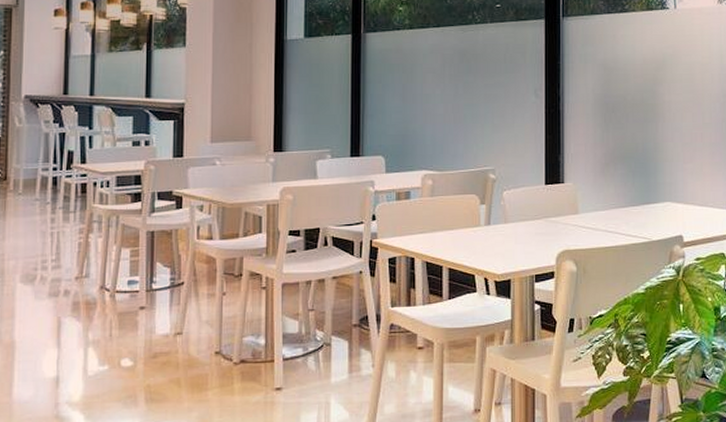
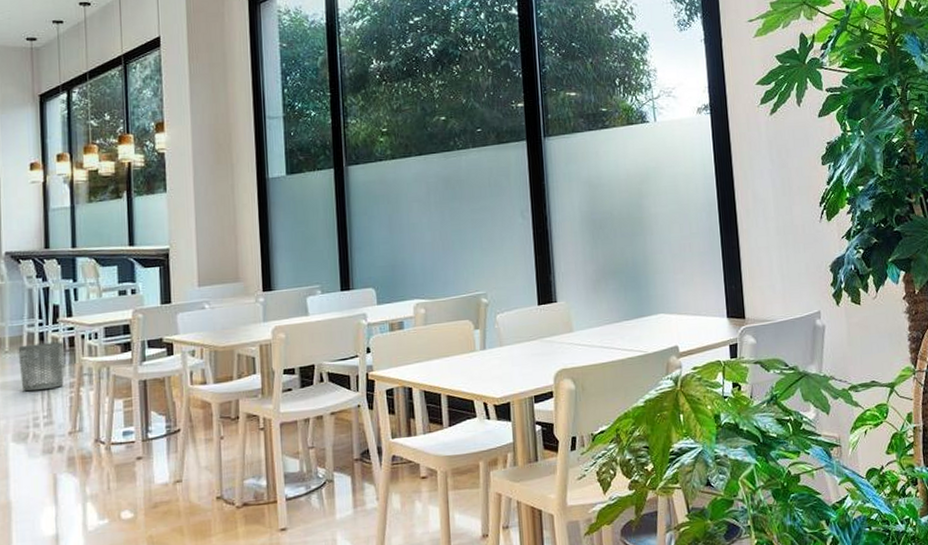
waste bin: none [31,188,76,234] -> present [18,342,64,392]

